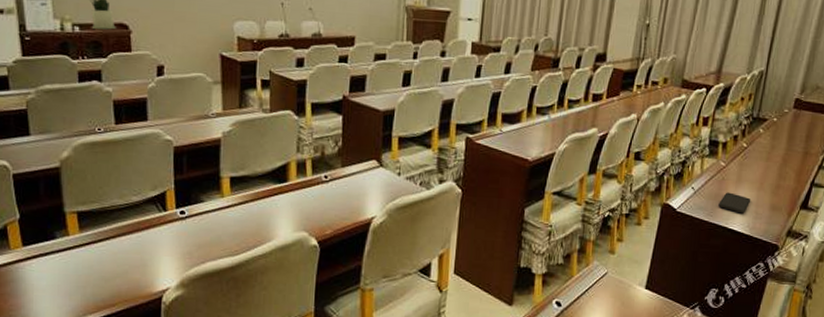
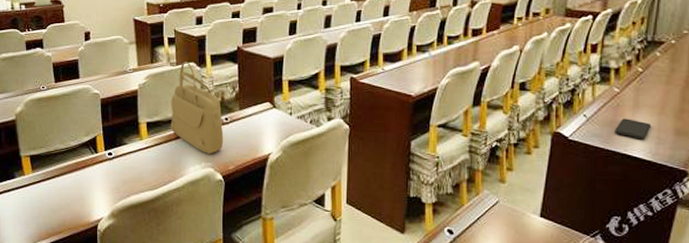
handbag: none [258,109,322,216] -> present [170,62,224,154]

